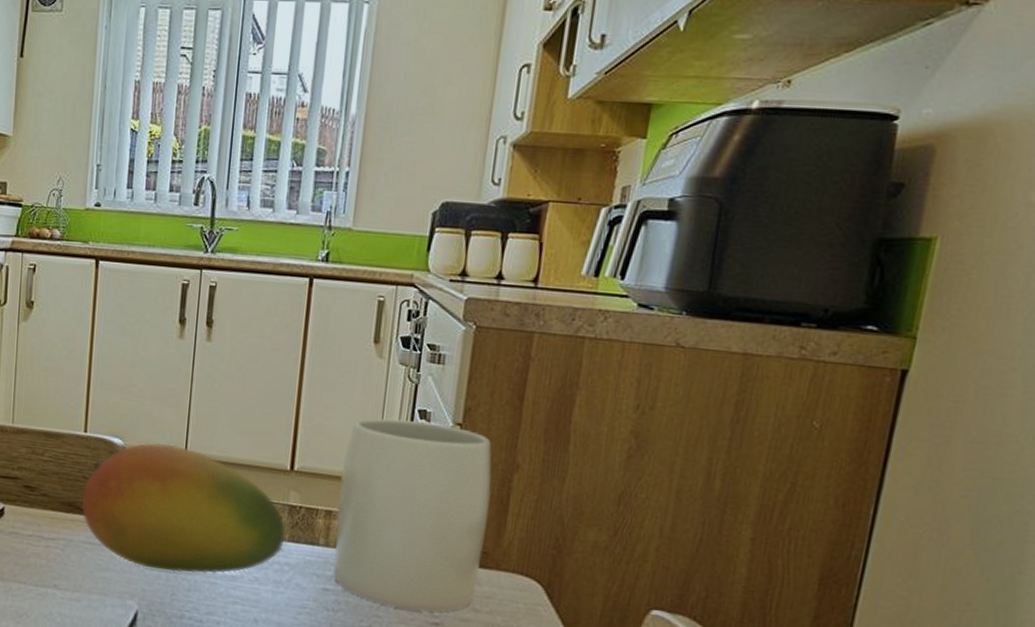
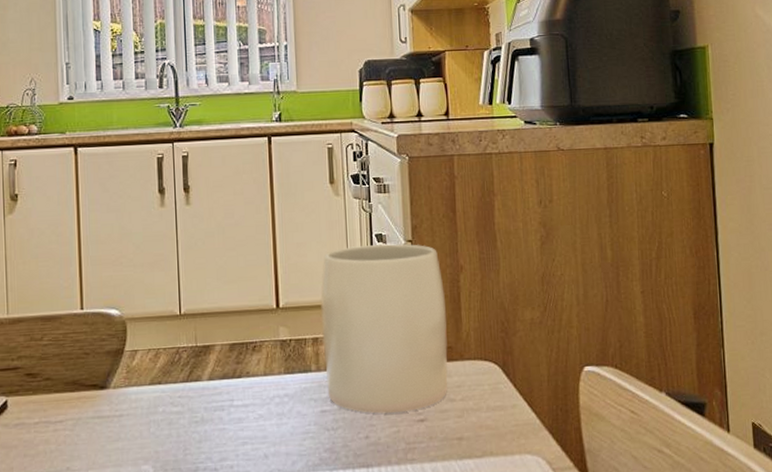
fruit: present [81,442,286,574] -> none [85,305,281,429]

